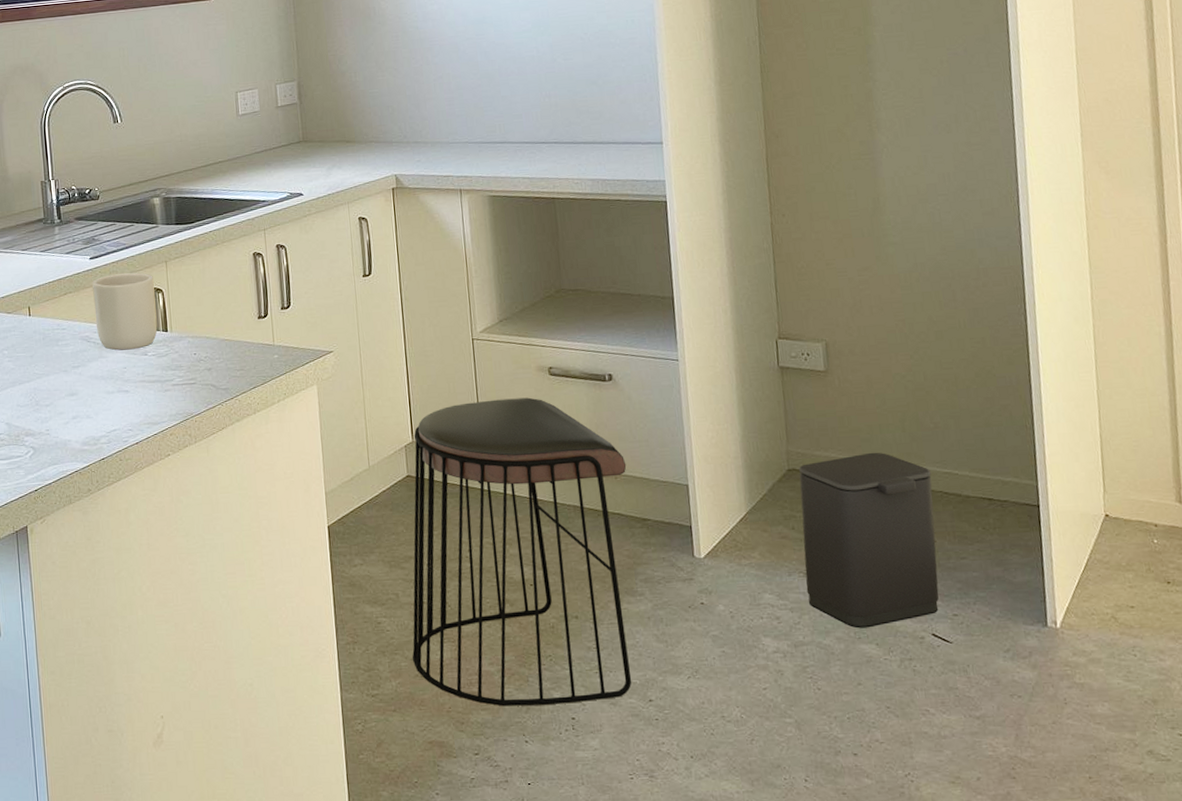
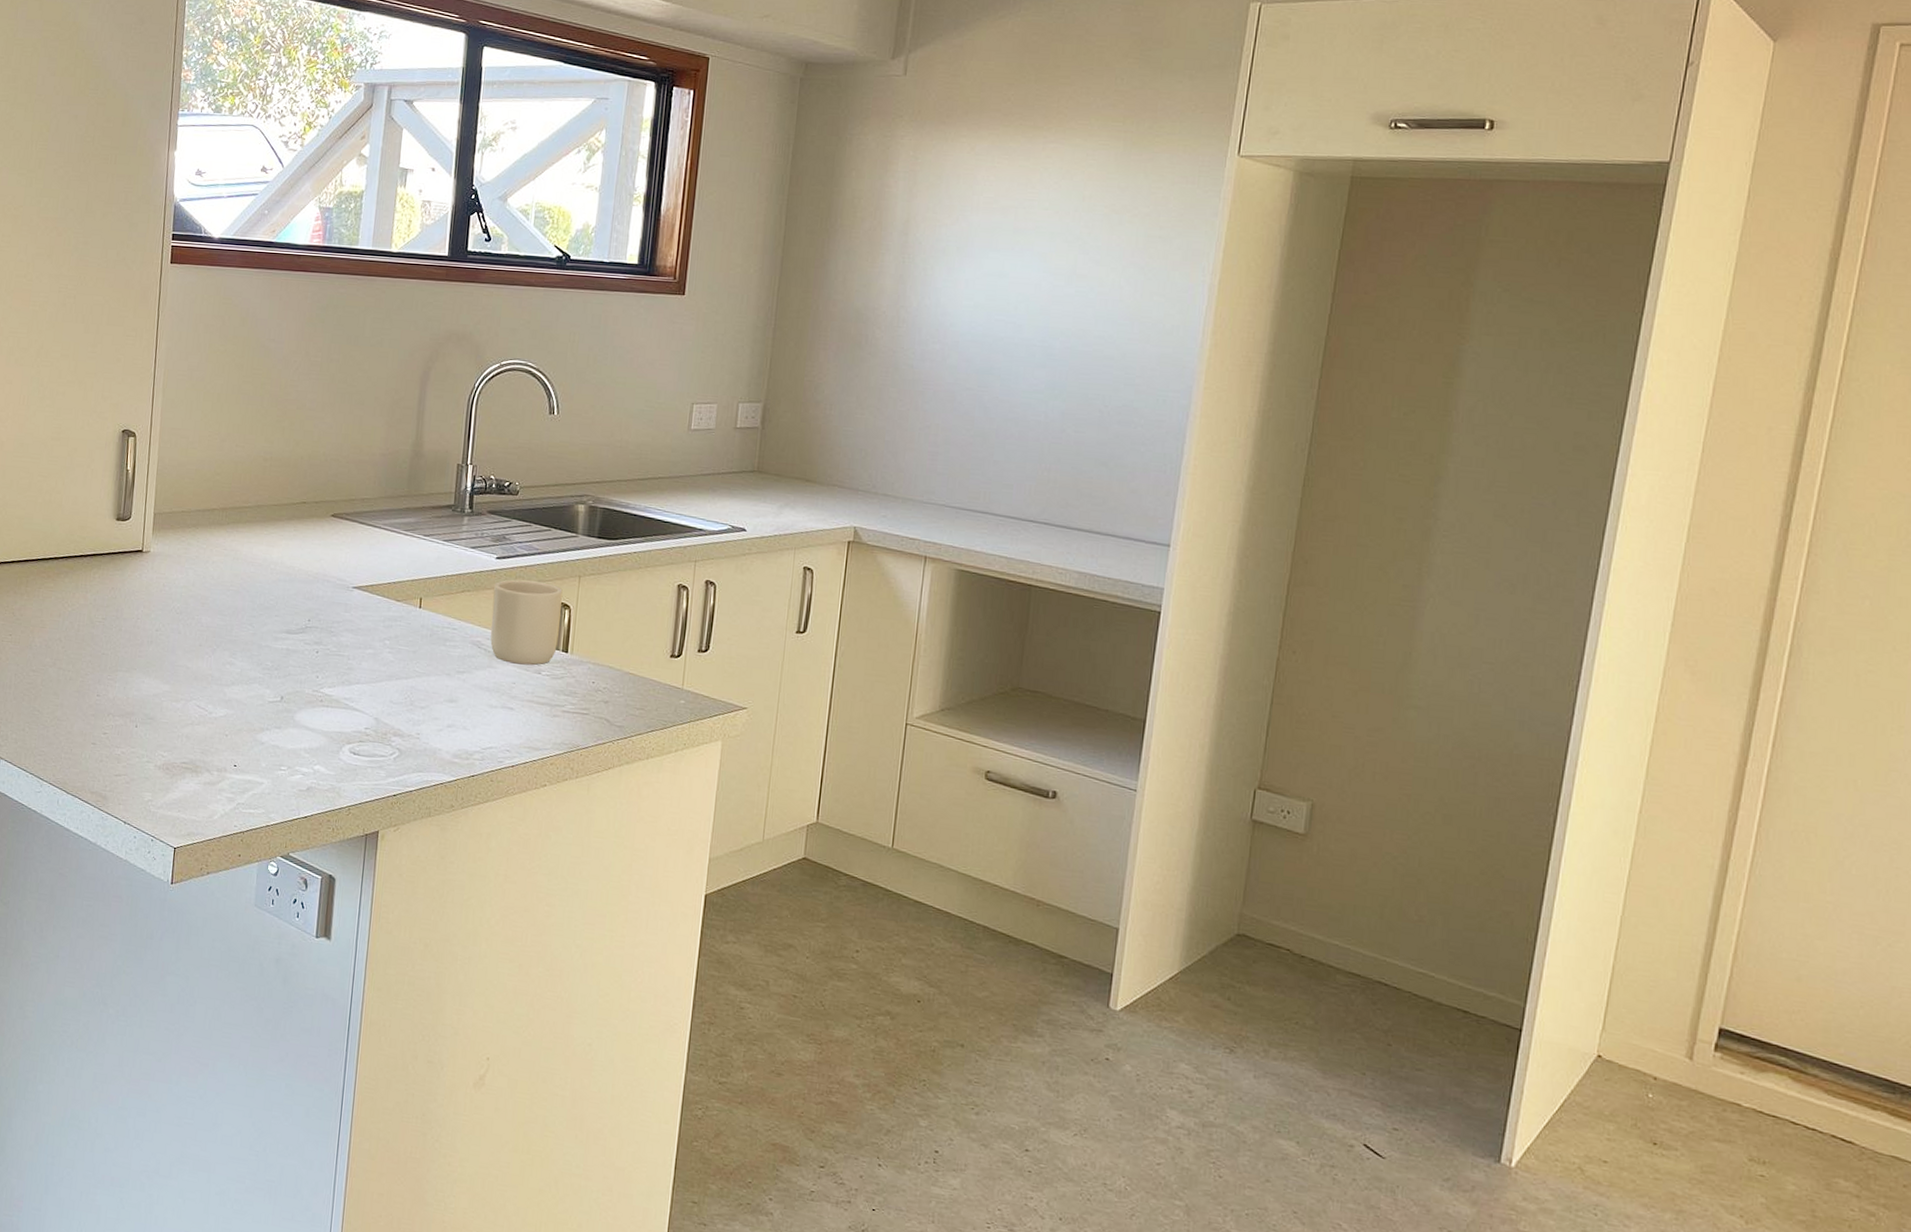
stool: present [412,397,632,707] -> none [770,791,1053,1140]
pedal bin: present [798,452,939,629] -> none [1229,931,1403,1124]

